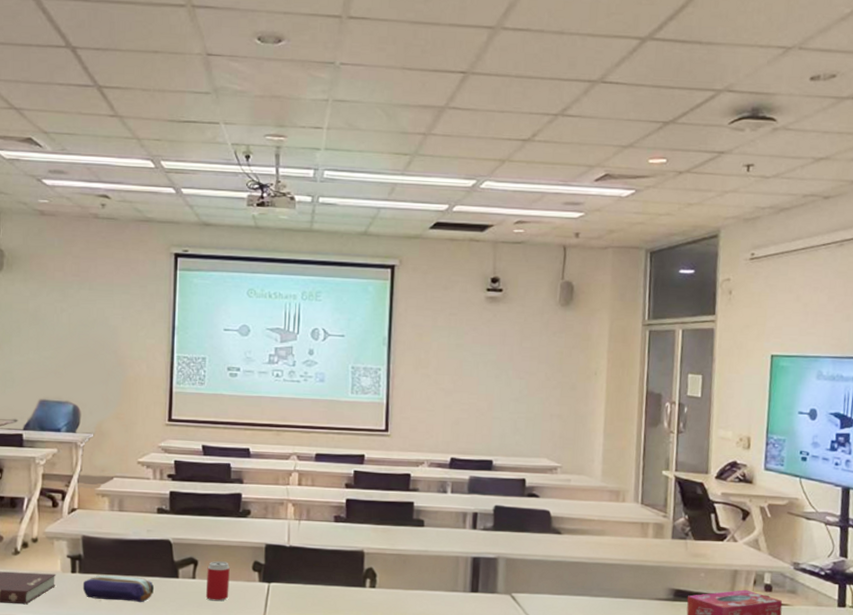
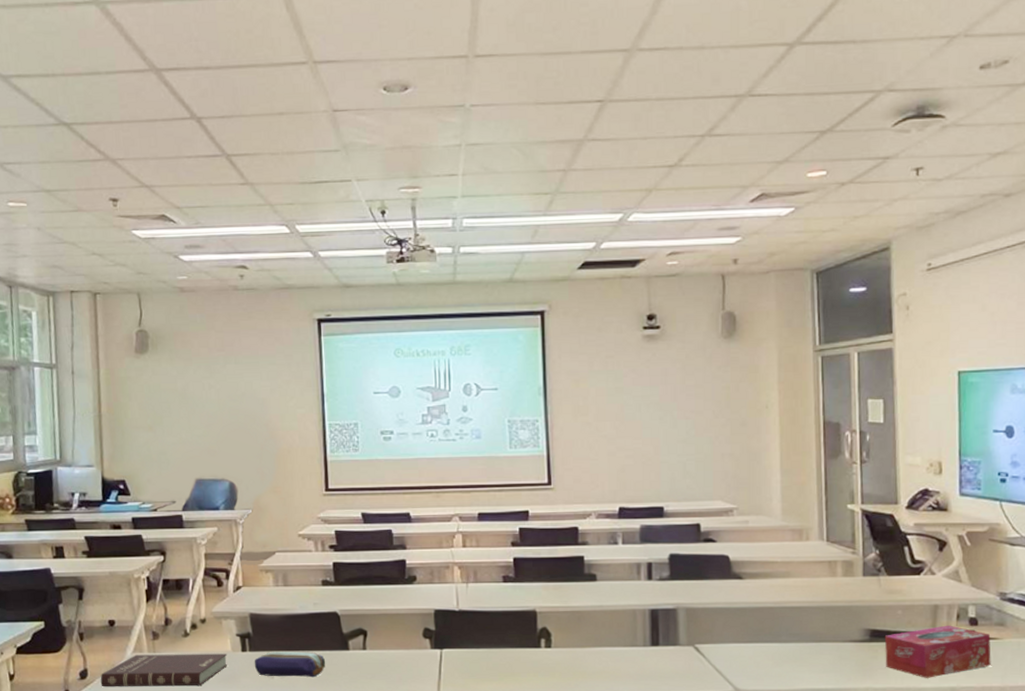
beverage can: present [205,561,230,602] -> none [377,630,402,671]

